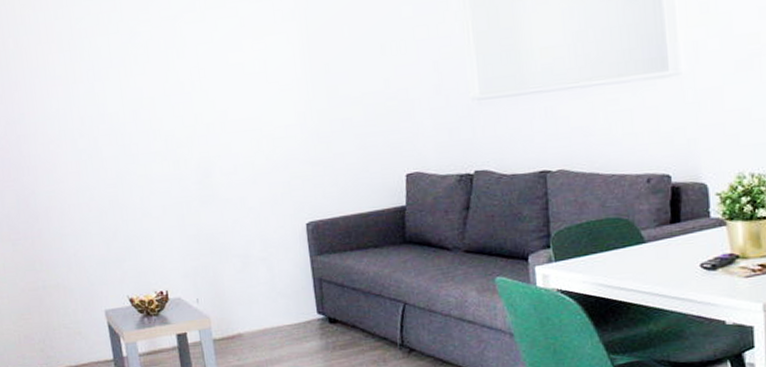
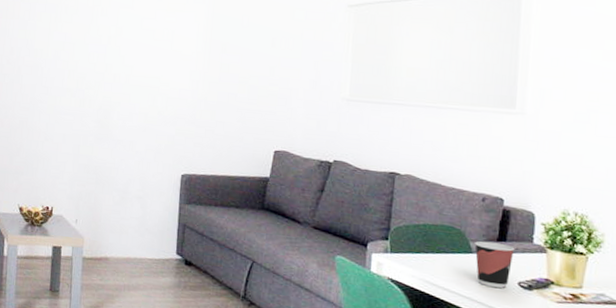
cup: none [646,225,691,276] -> present [475,241,515,288]

